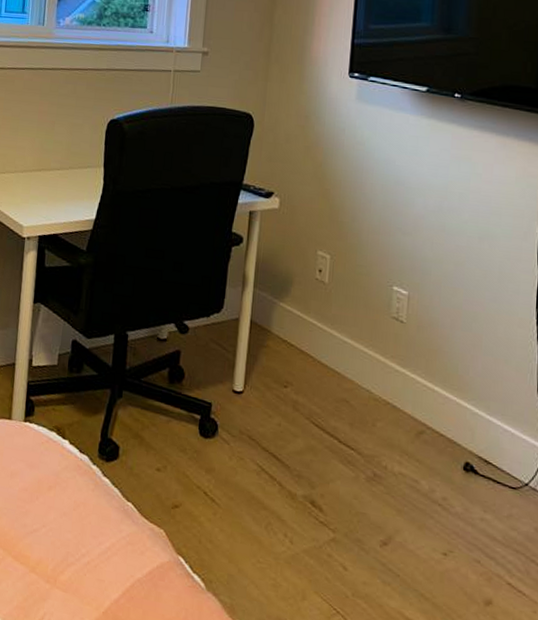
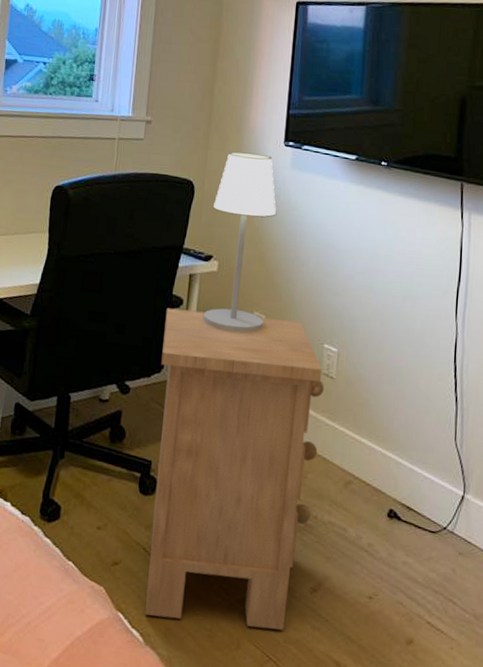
nightstand: none [205,245,393,584] -> present [144,308,324,630]
table lamp: none [263,83,341,274] -> present [202,151,277,334]

